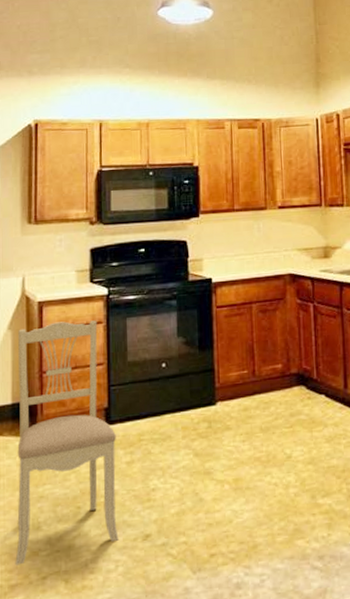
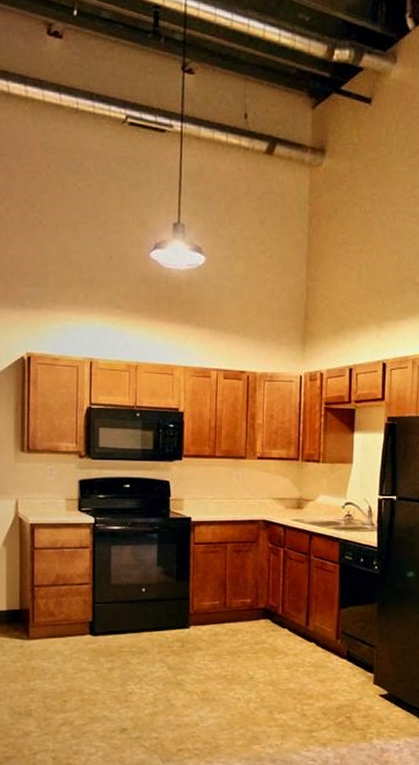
dining chair: present [15,320,119,566] -> none [10,543,99,742]

